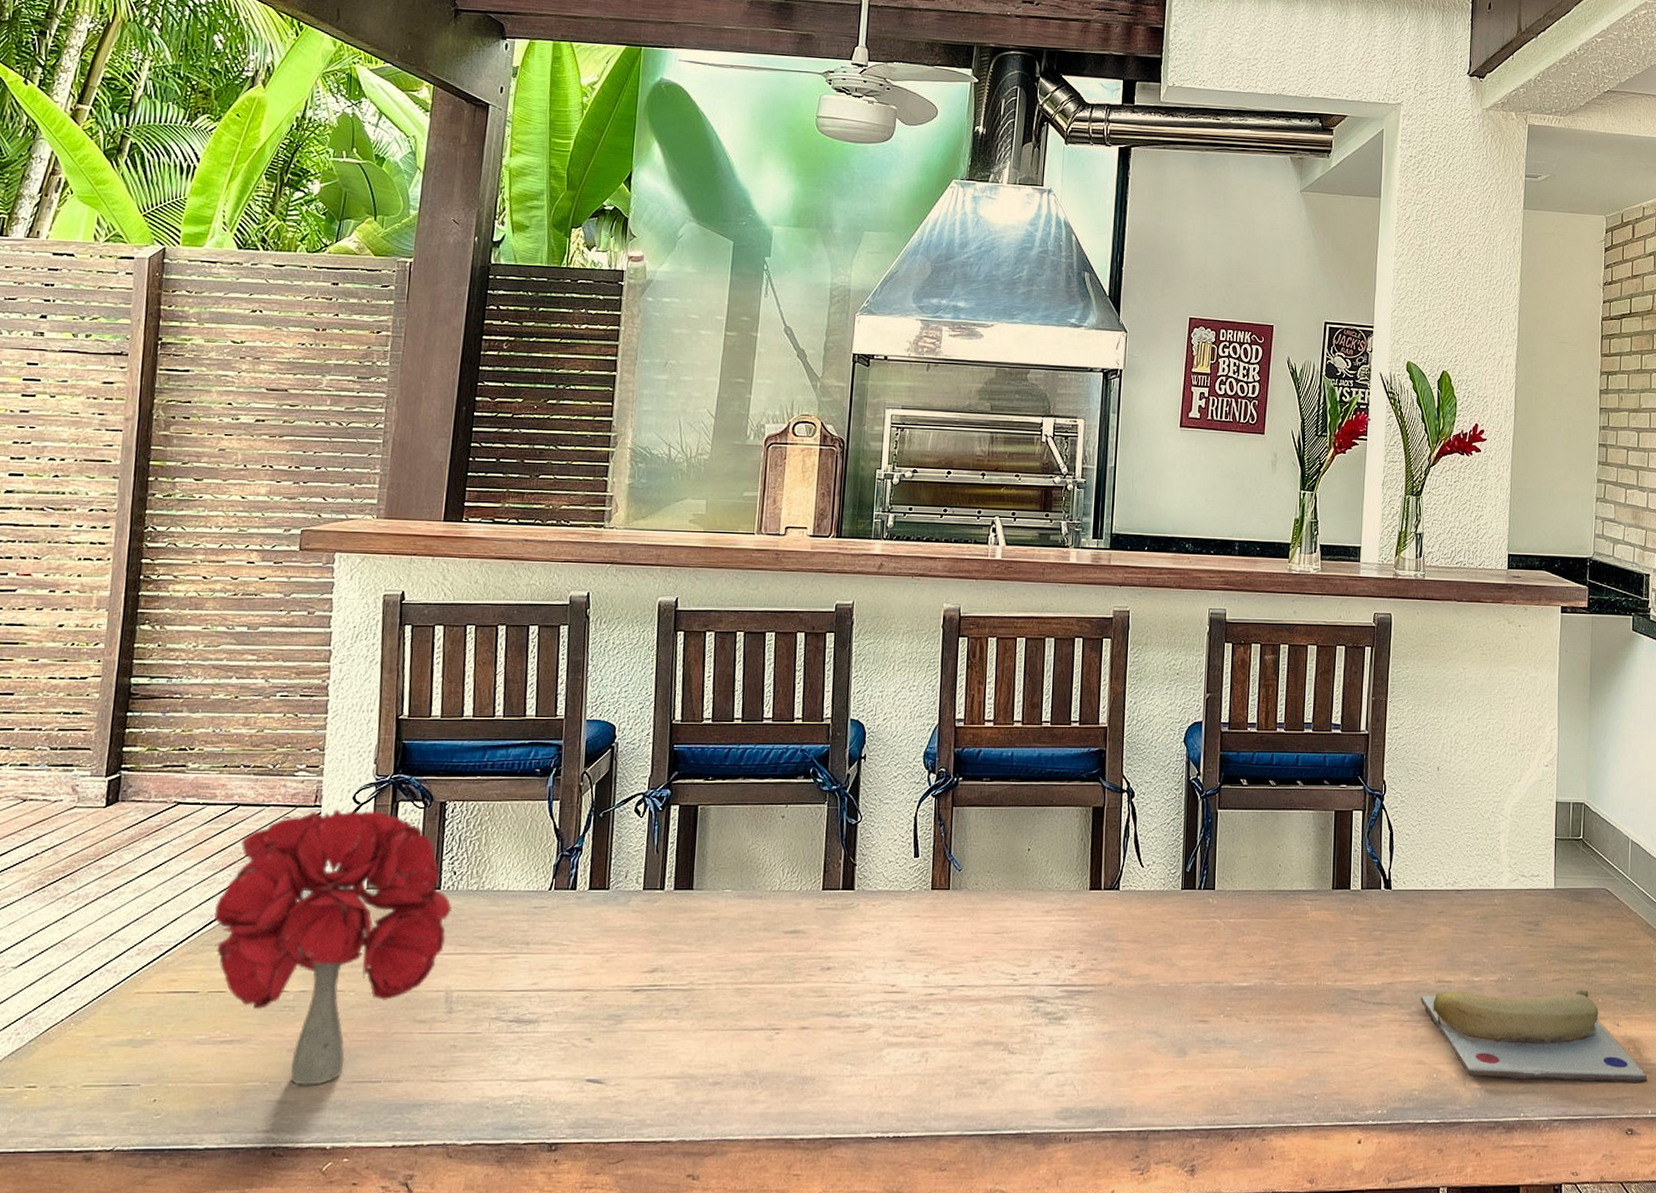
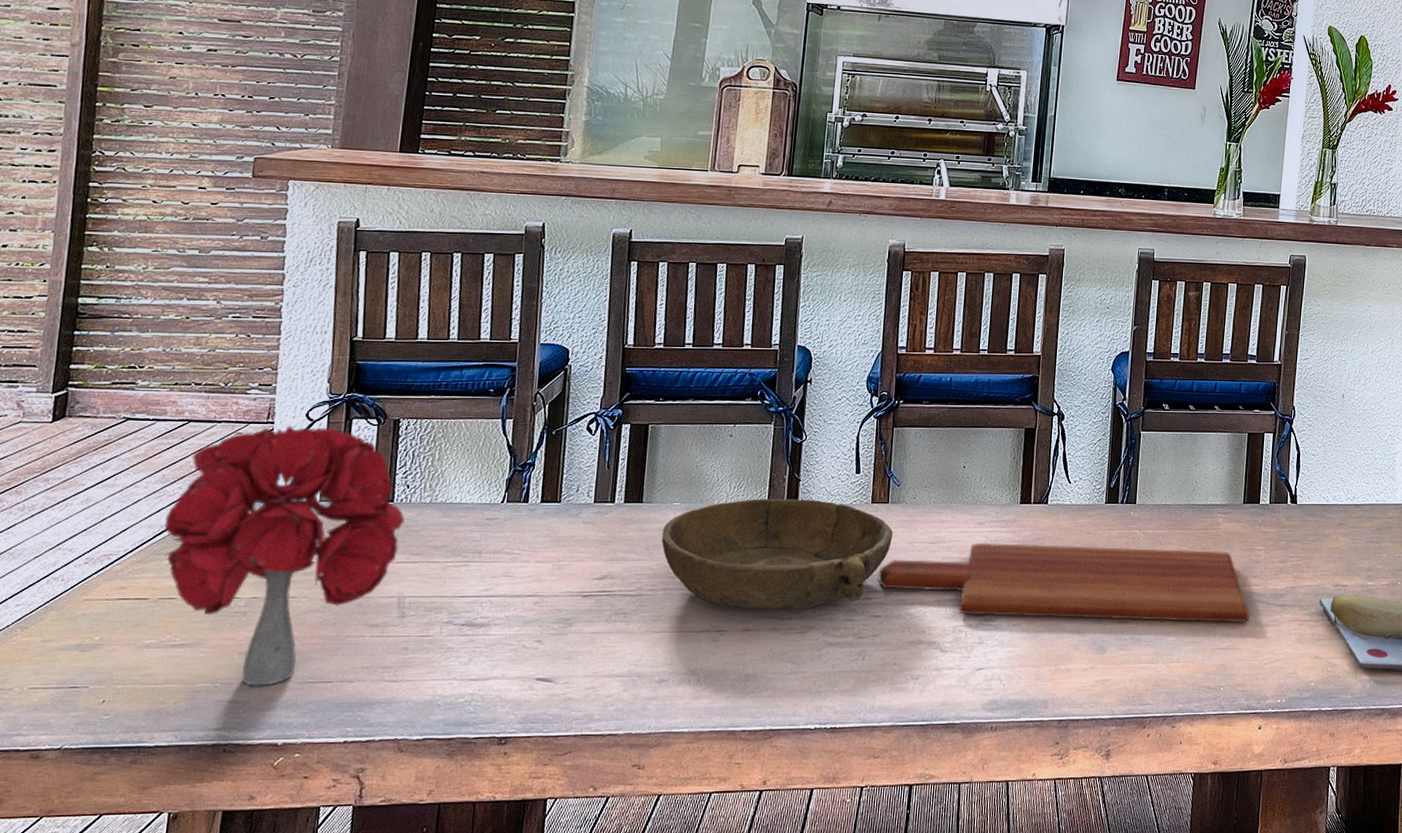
bowl: none [713,885,955,1005] -> present [661,499,894,609]
cutting board: none [940,934,1343,1023] -> present [878,543,1249,623]

